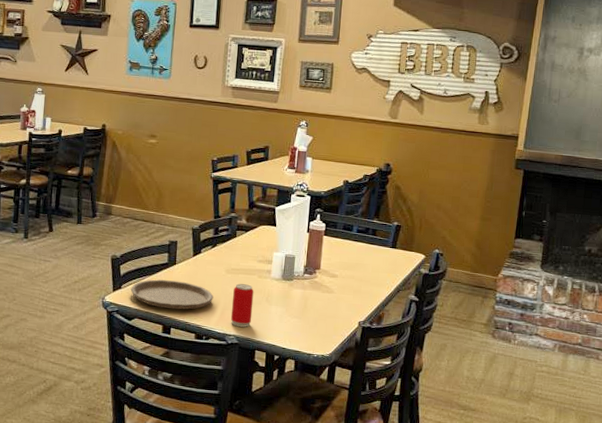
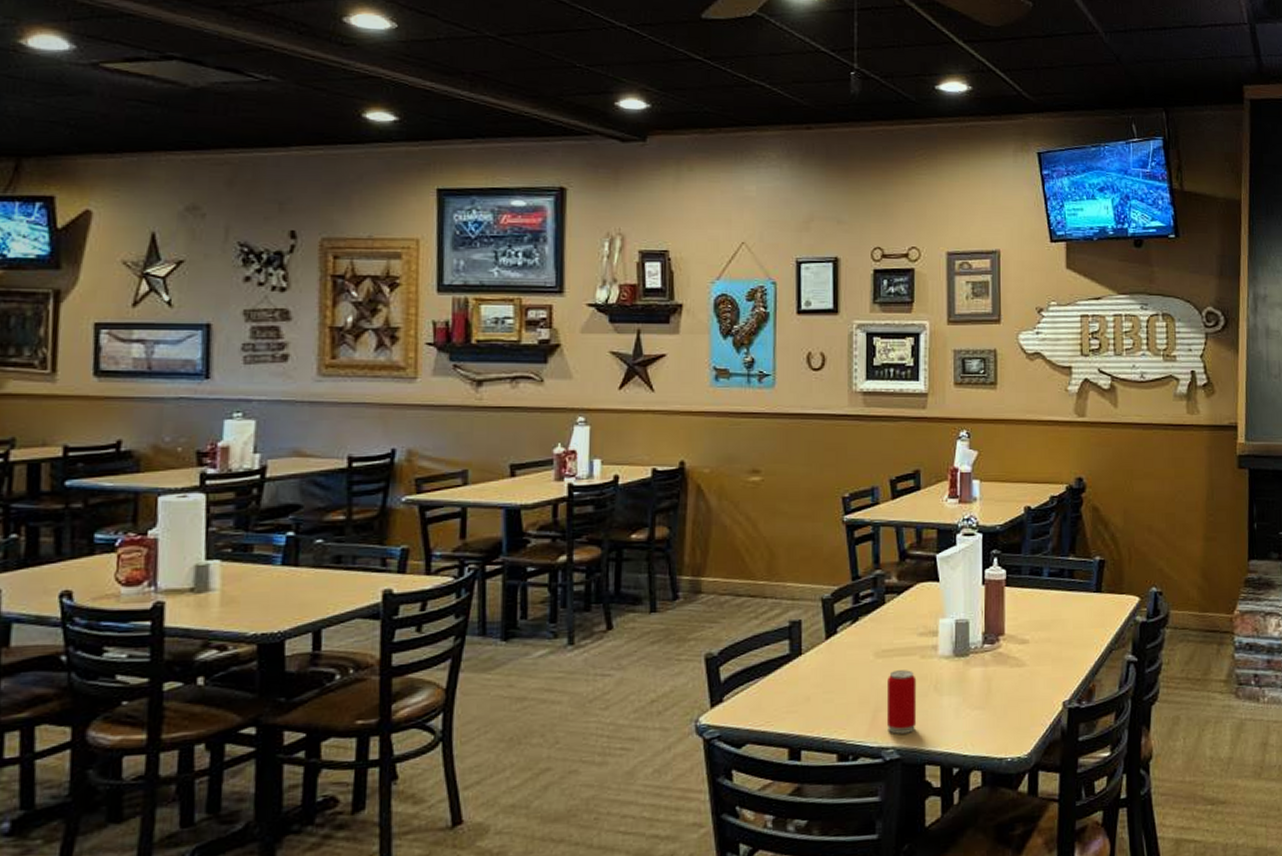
plate: present [130,279,214,310] -> none [737,678,860,723]

